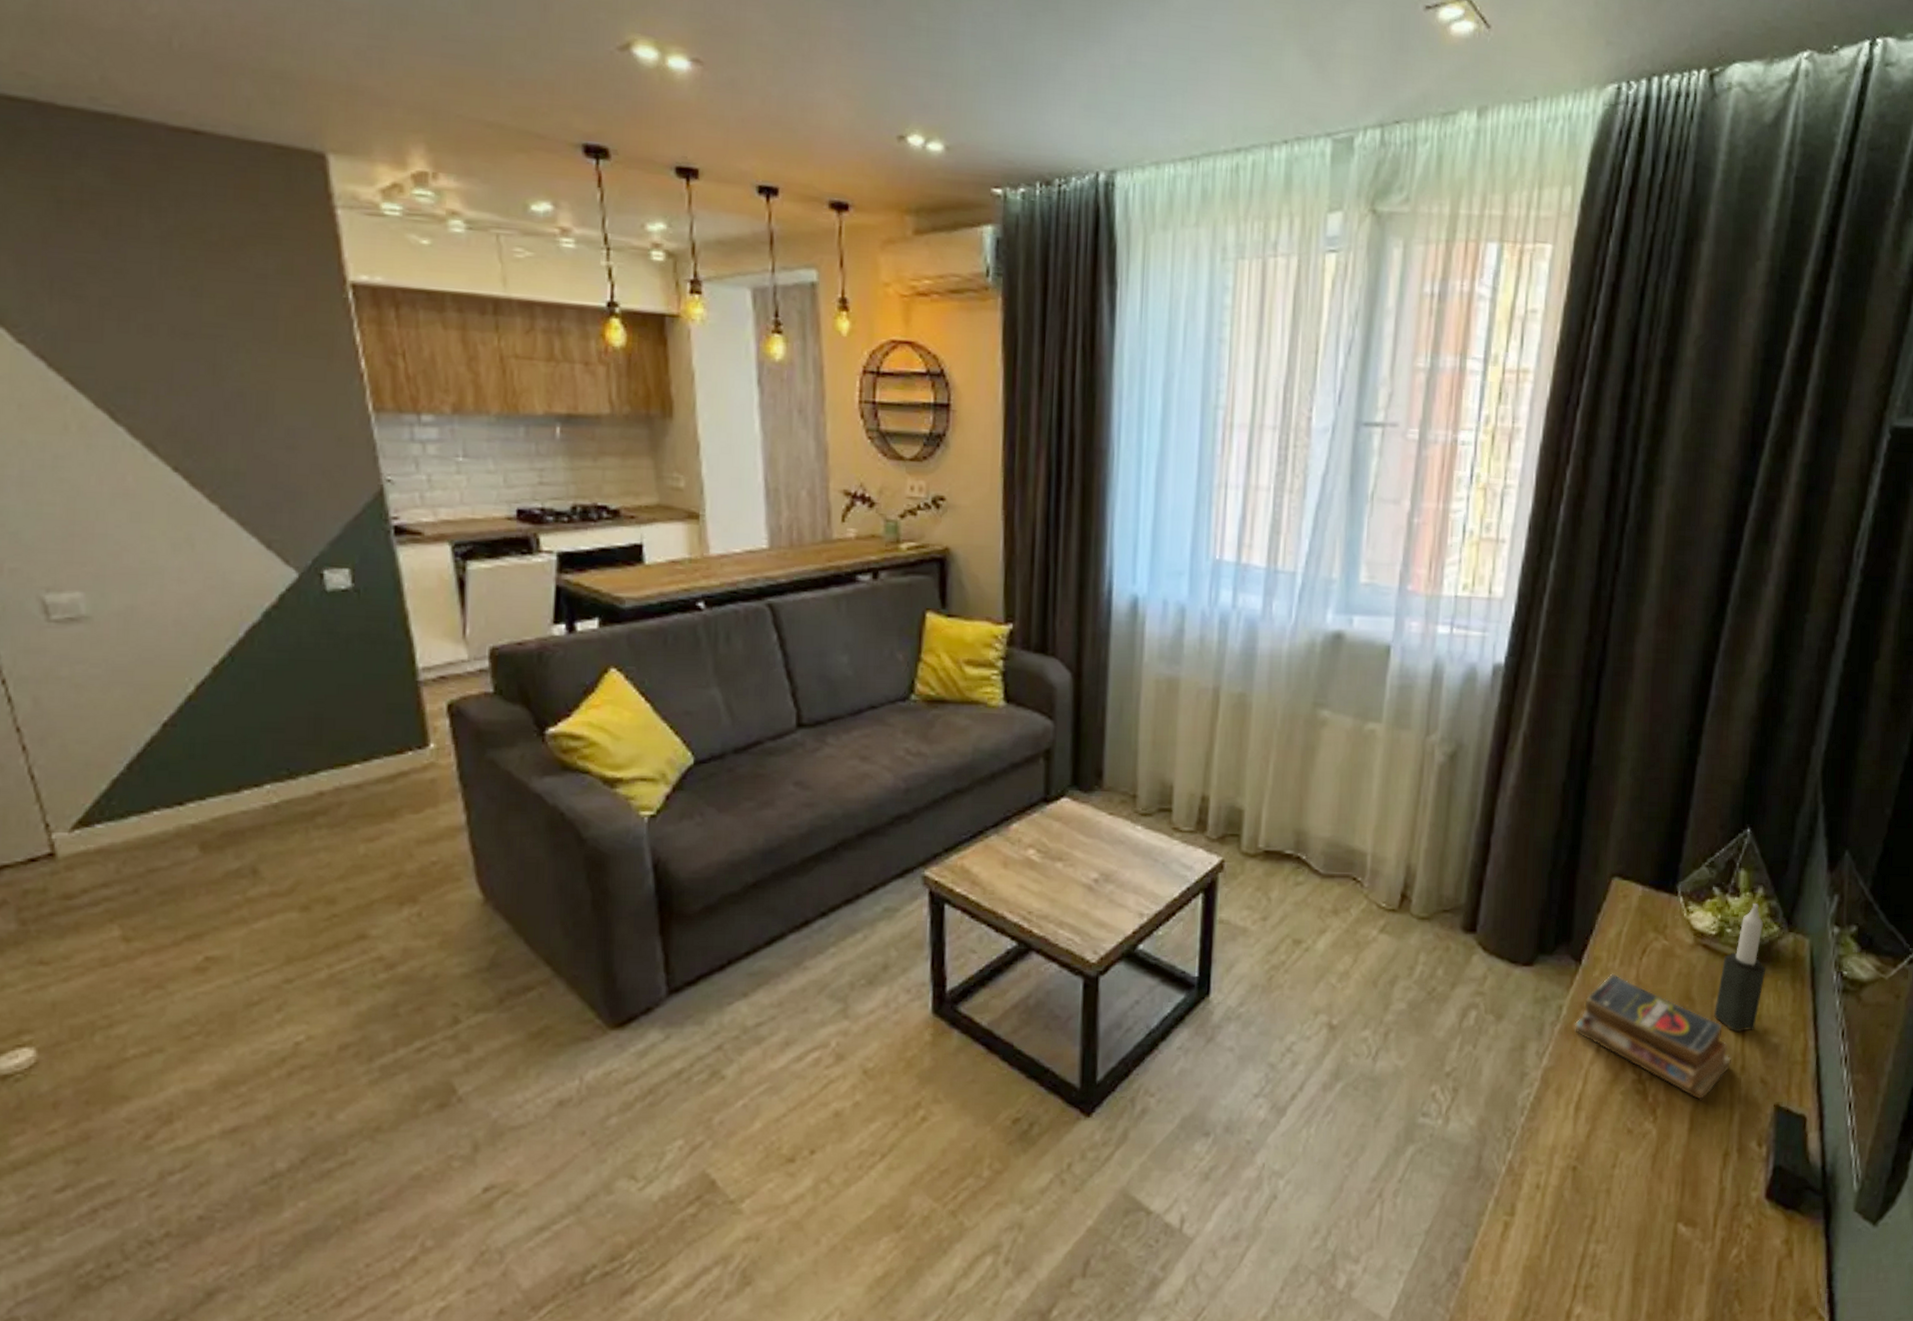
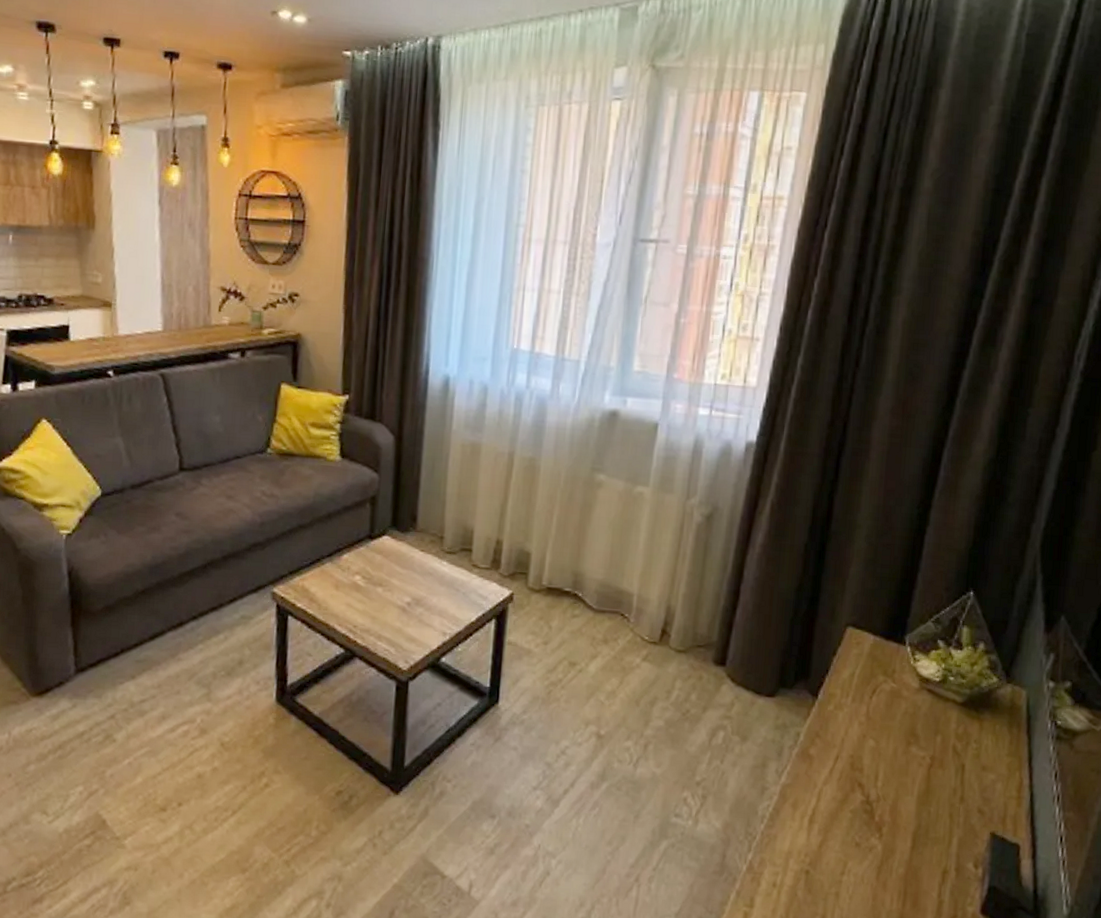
books: present [1574,973,1732,1100] -> none [810,708,952,823]
candle: present [1714,904,1766,1033] -> none [936,657,985,767]

